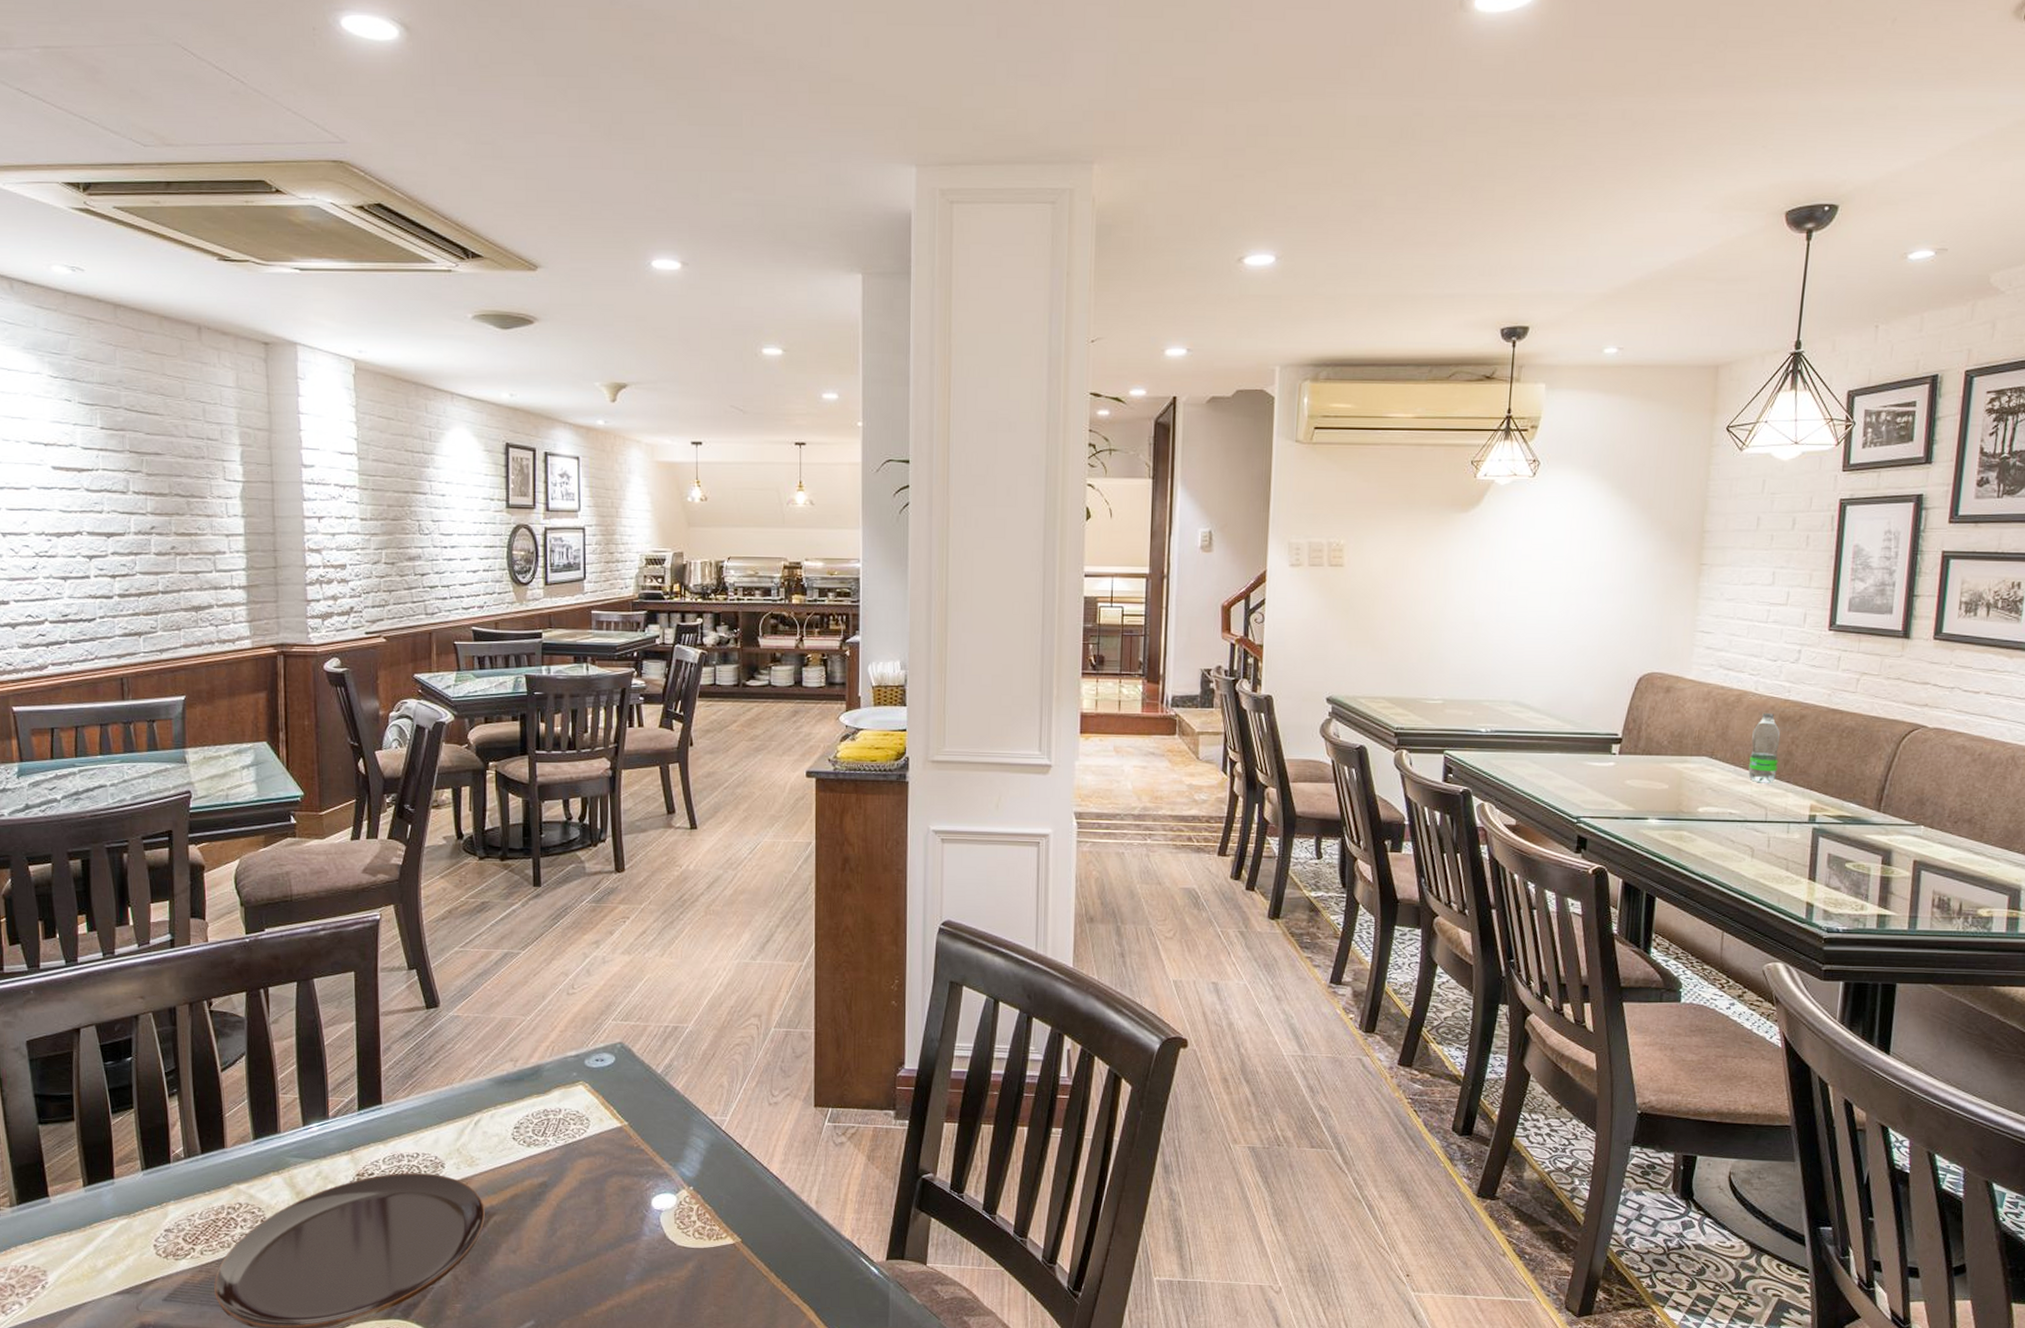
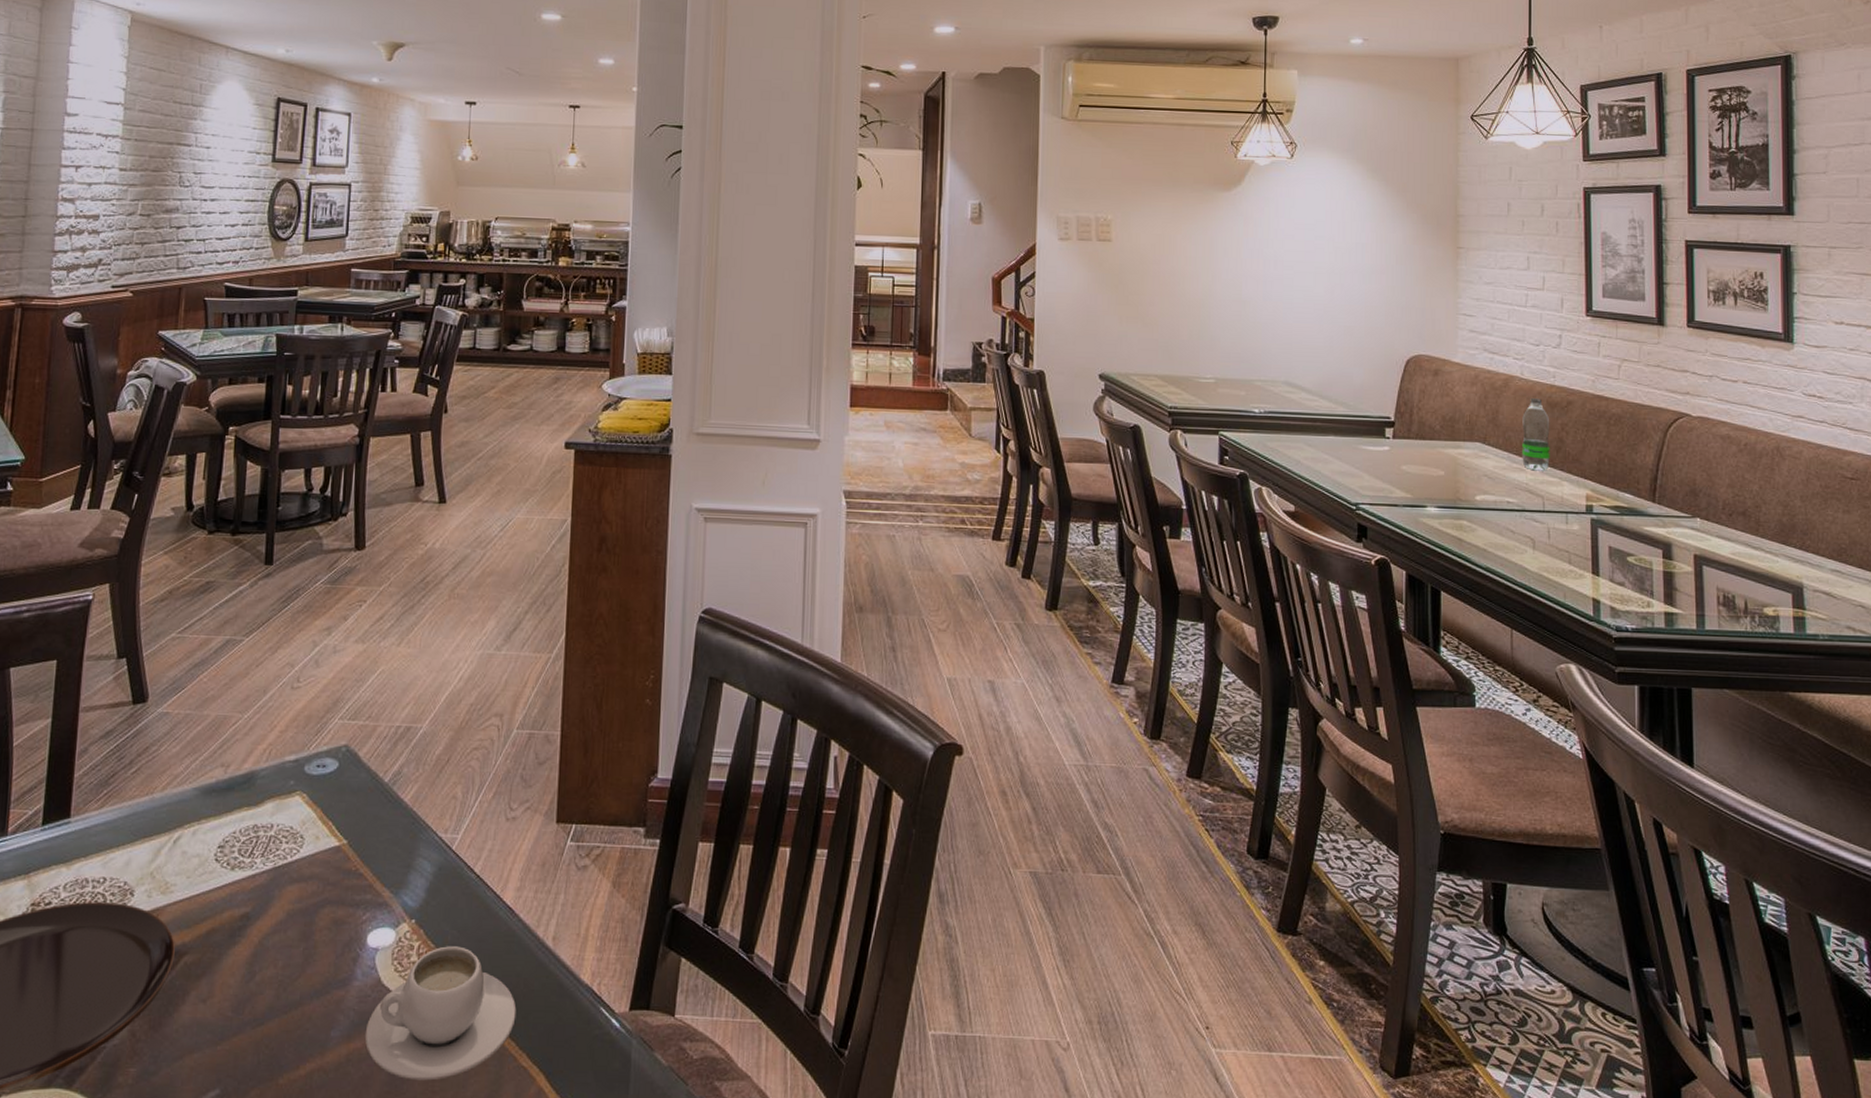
teacup: none [655,1208,787,1315] -> present [364,946,517,1081]

